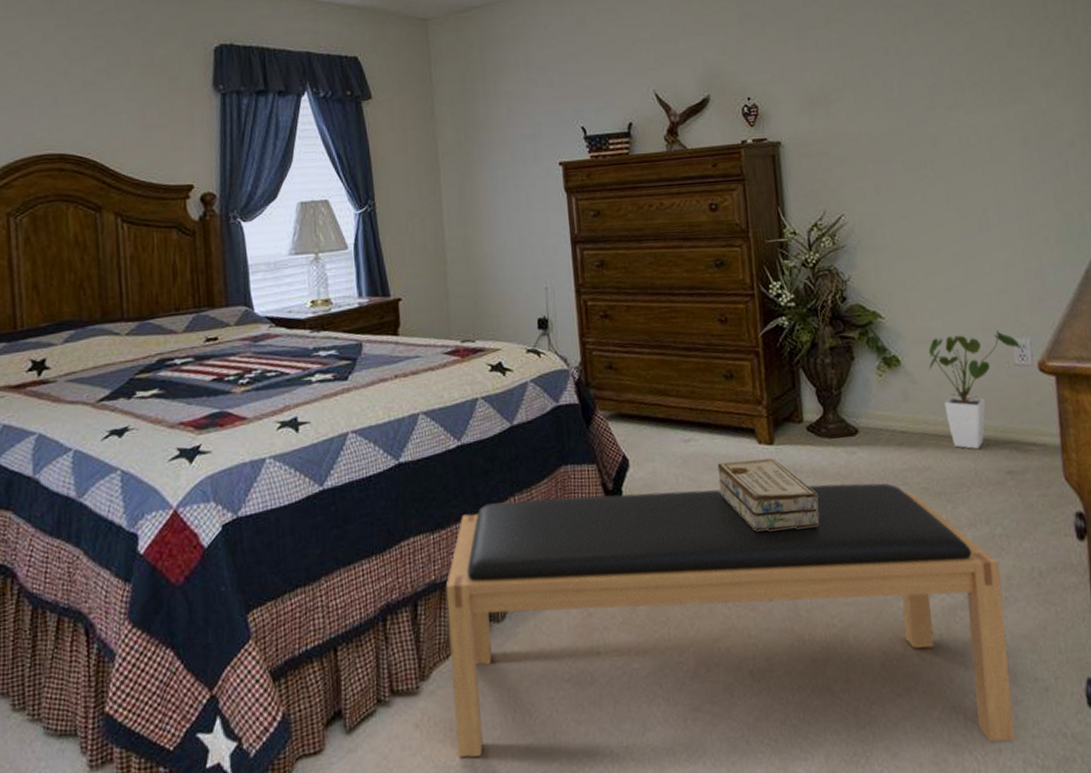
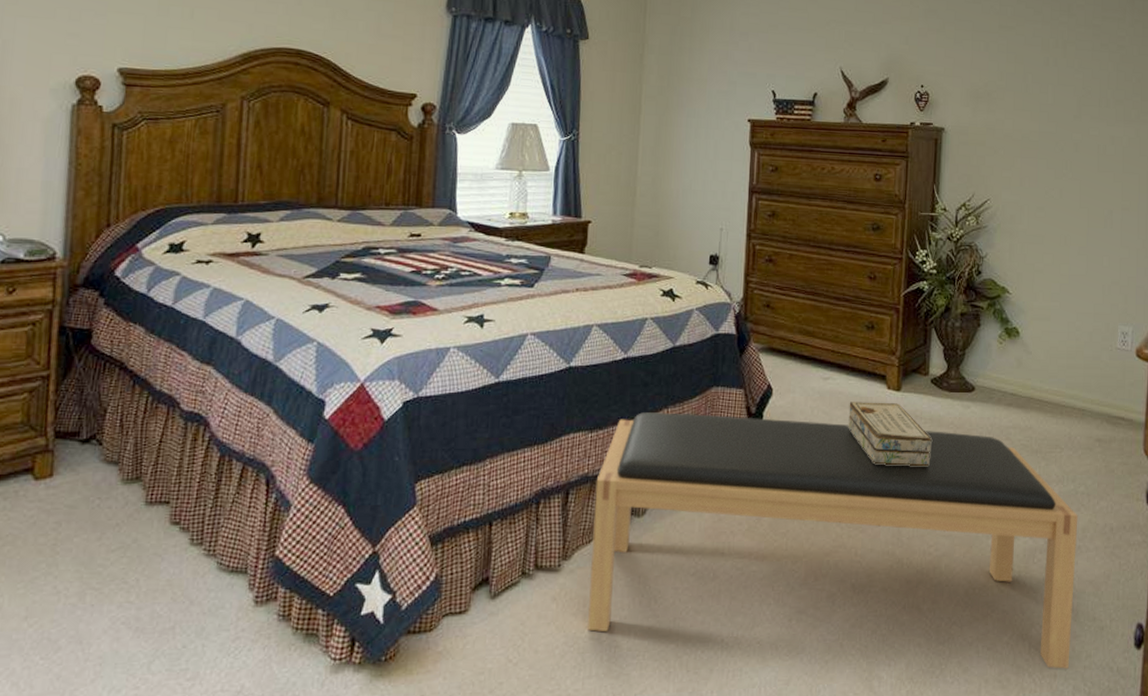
house plant: present [928,330,1021,450] -> none [1042,316,1123,417]

